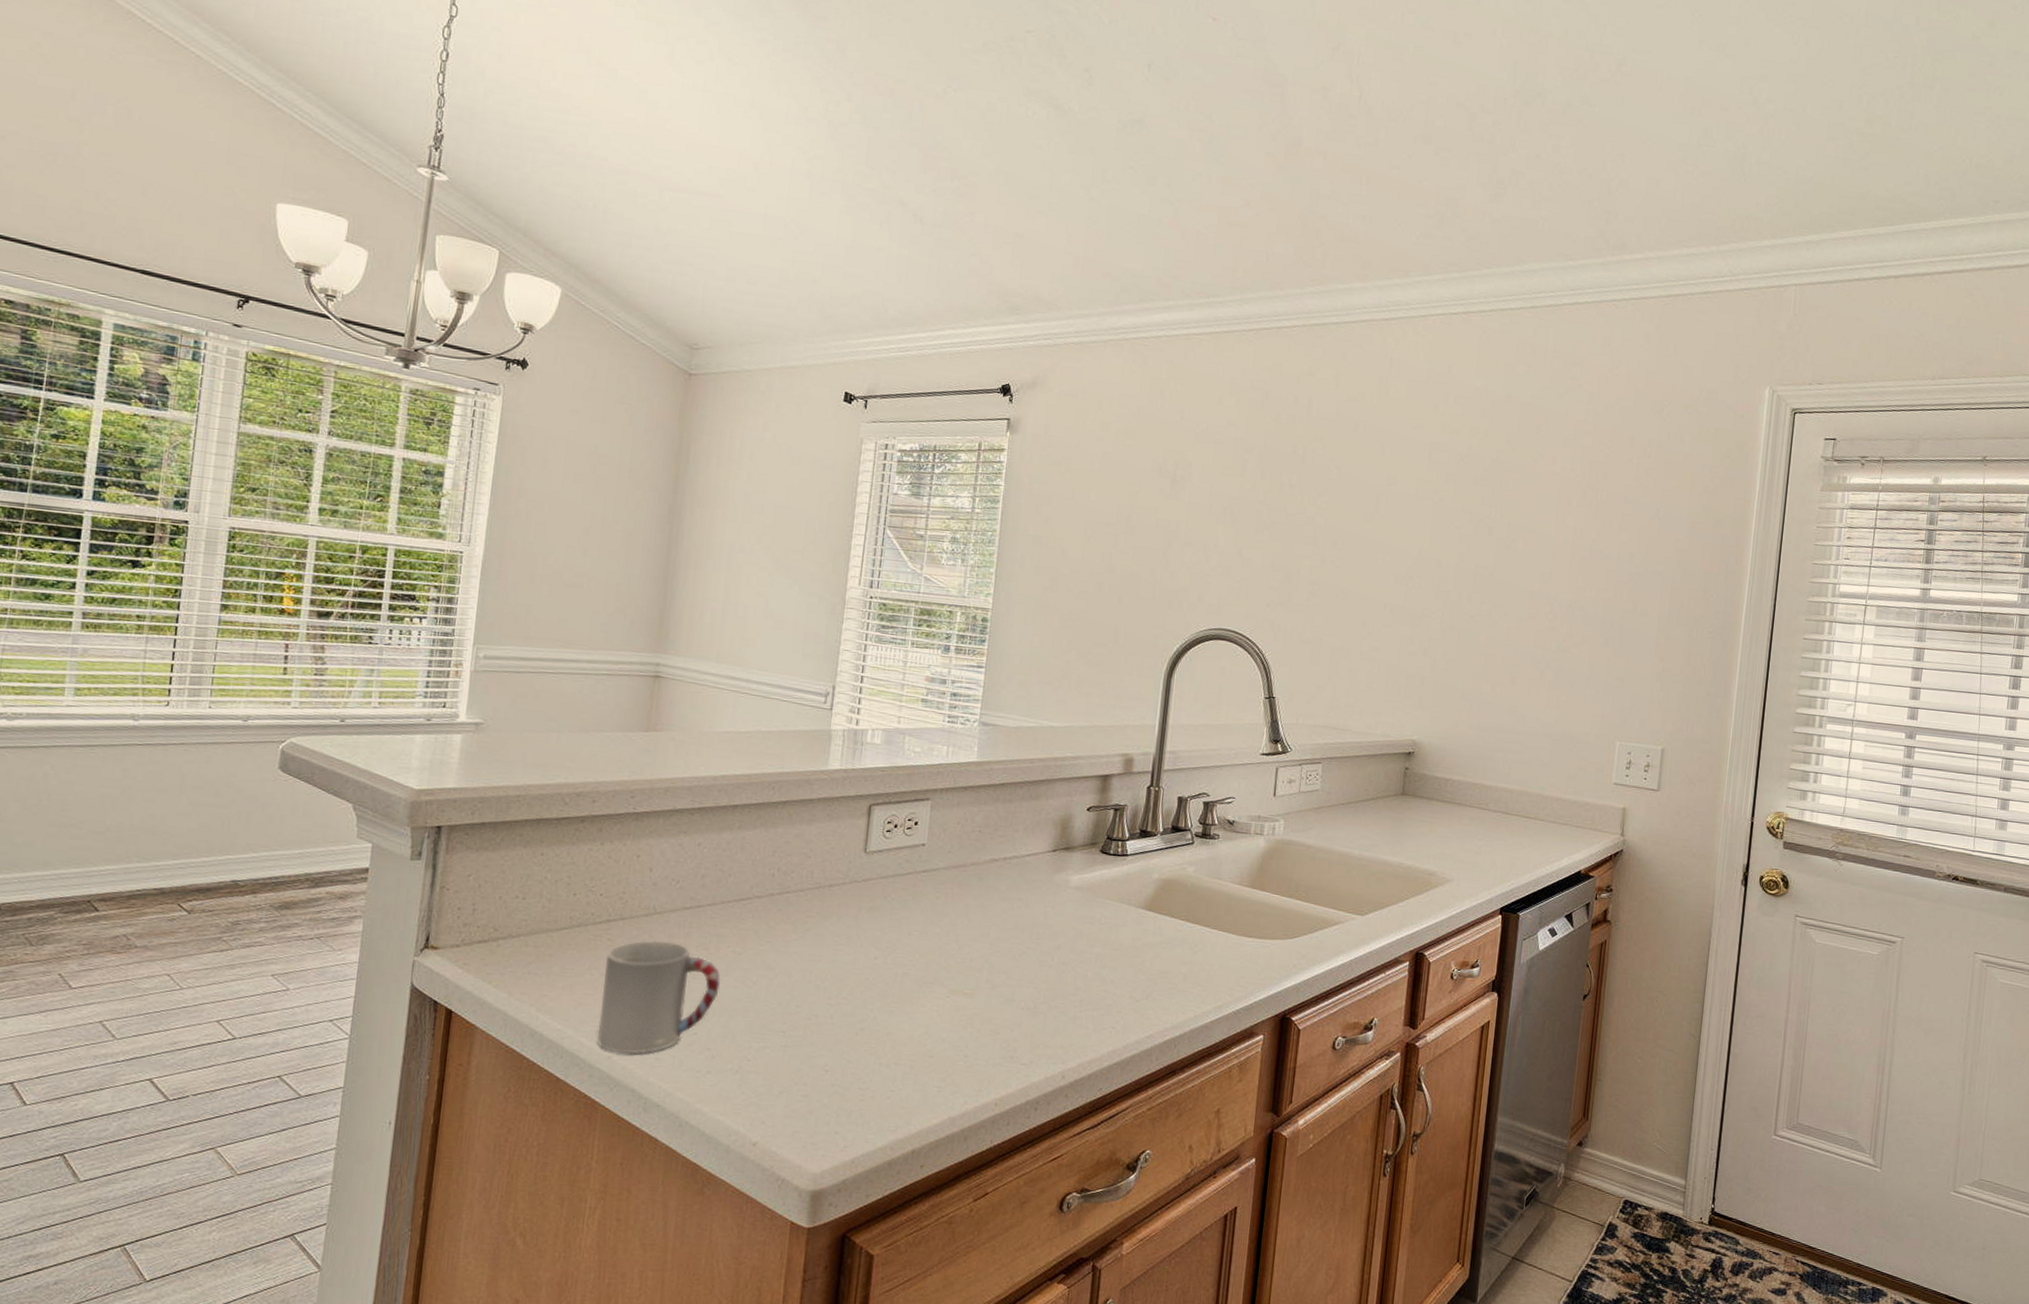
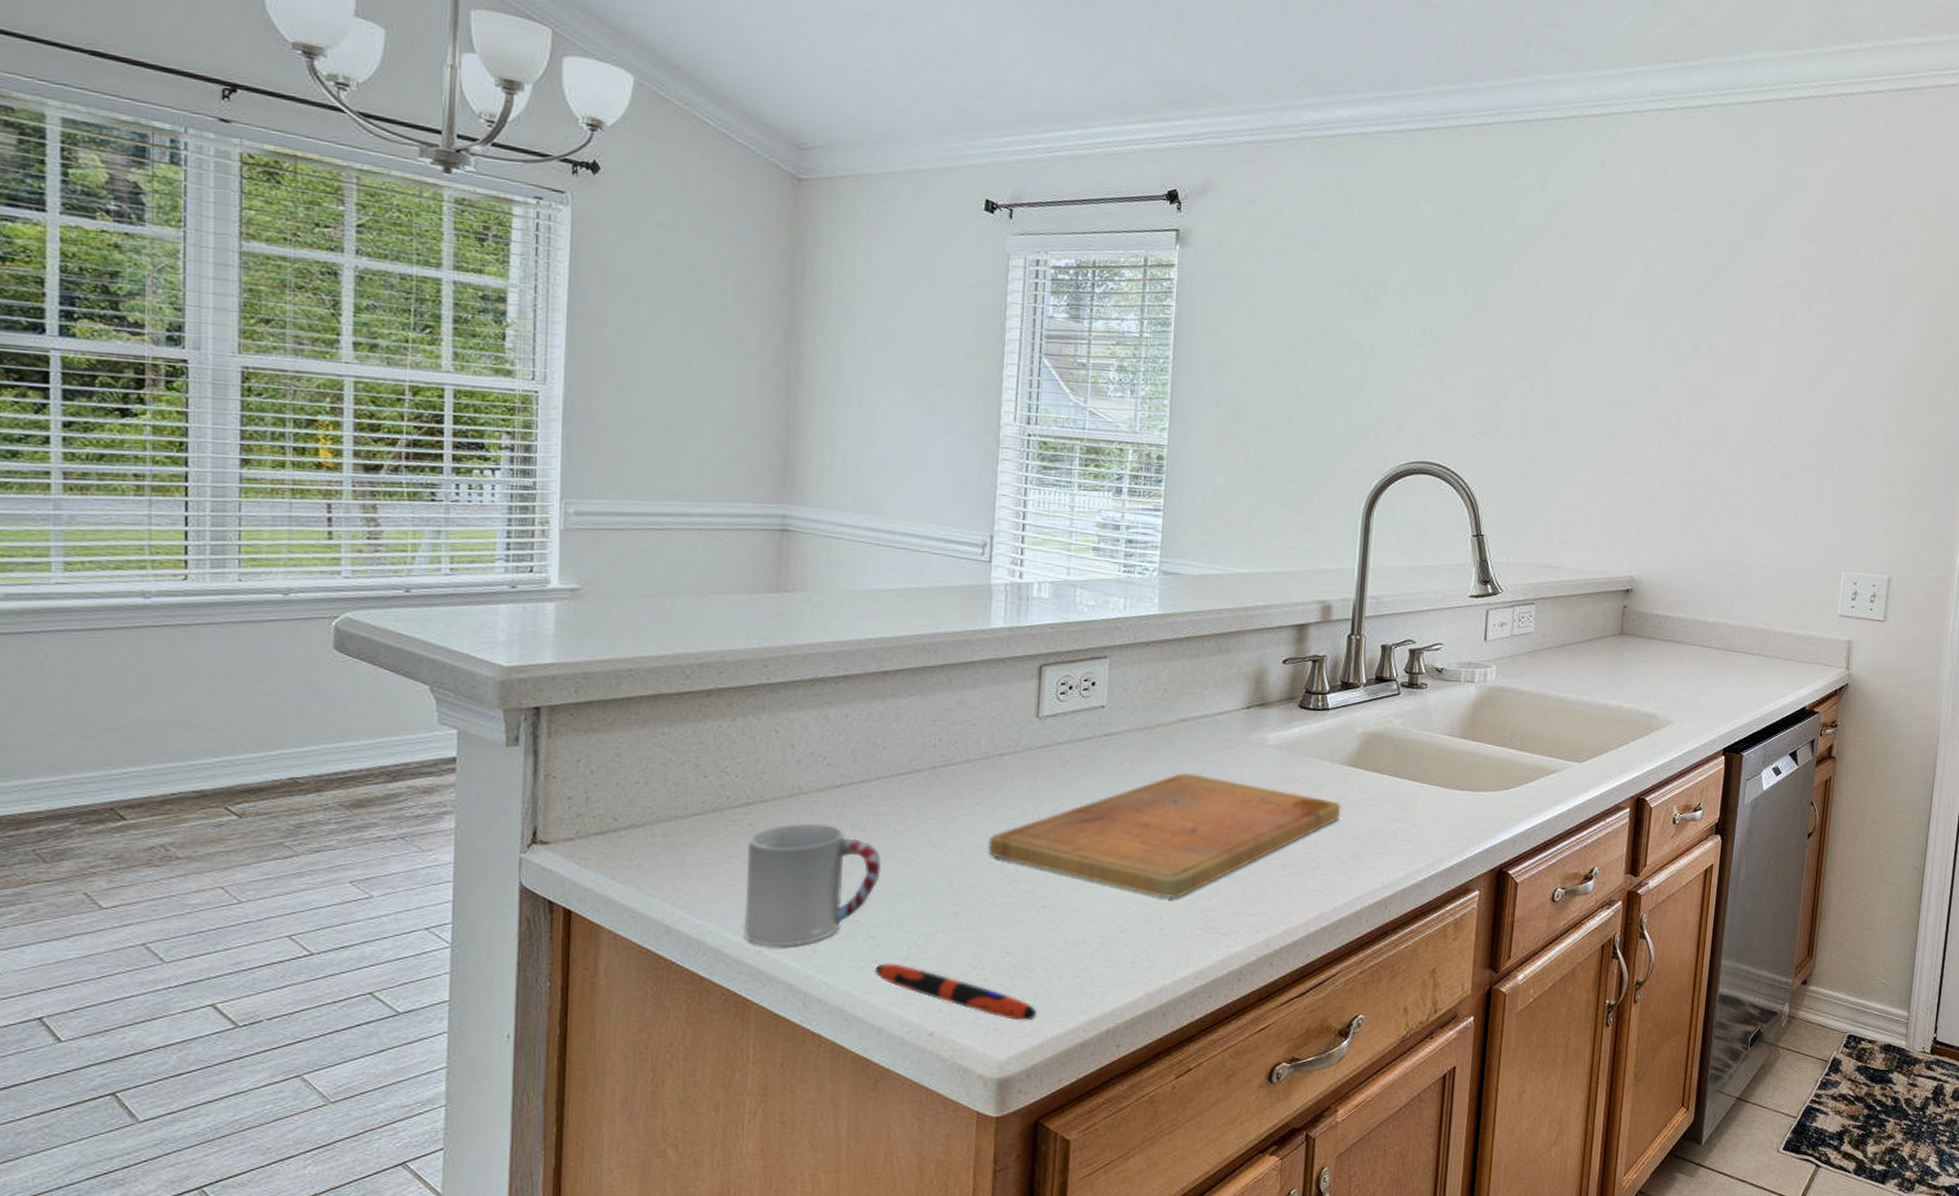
pen: none [709,1074,851,1137] -> present [876,963,1038,1021]
cutting board: none [814,909,1136,1027] -> present [988,772,1341,898]

